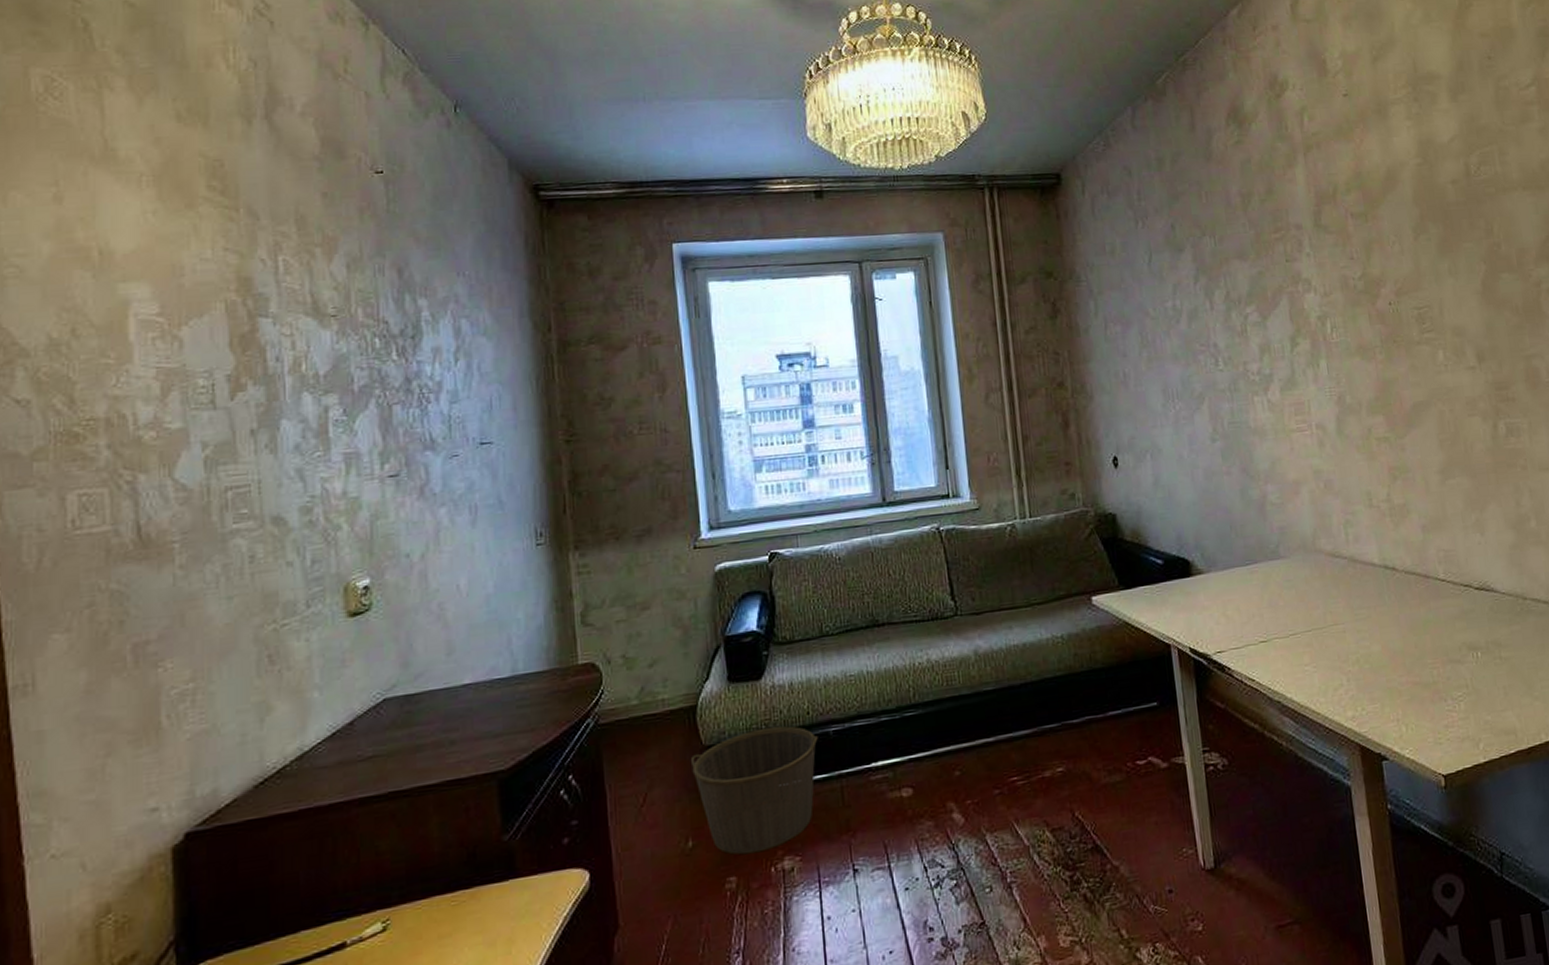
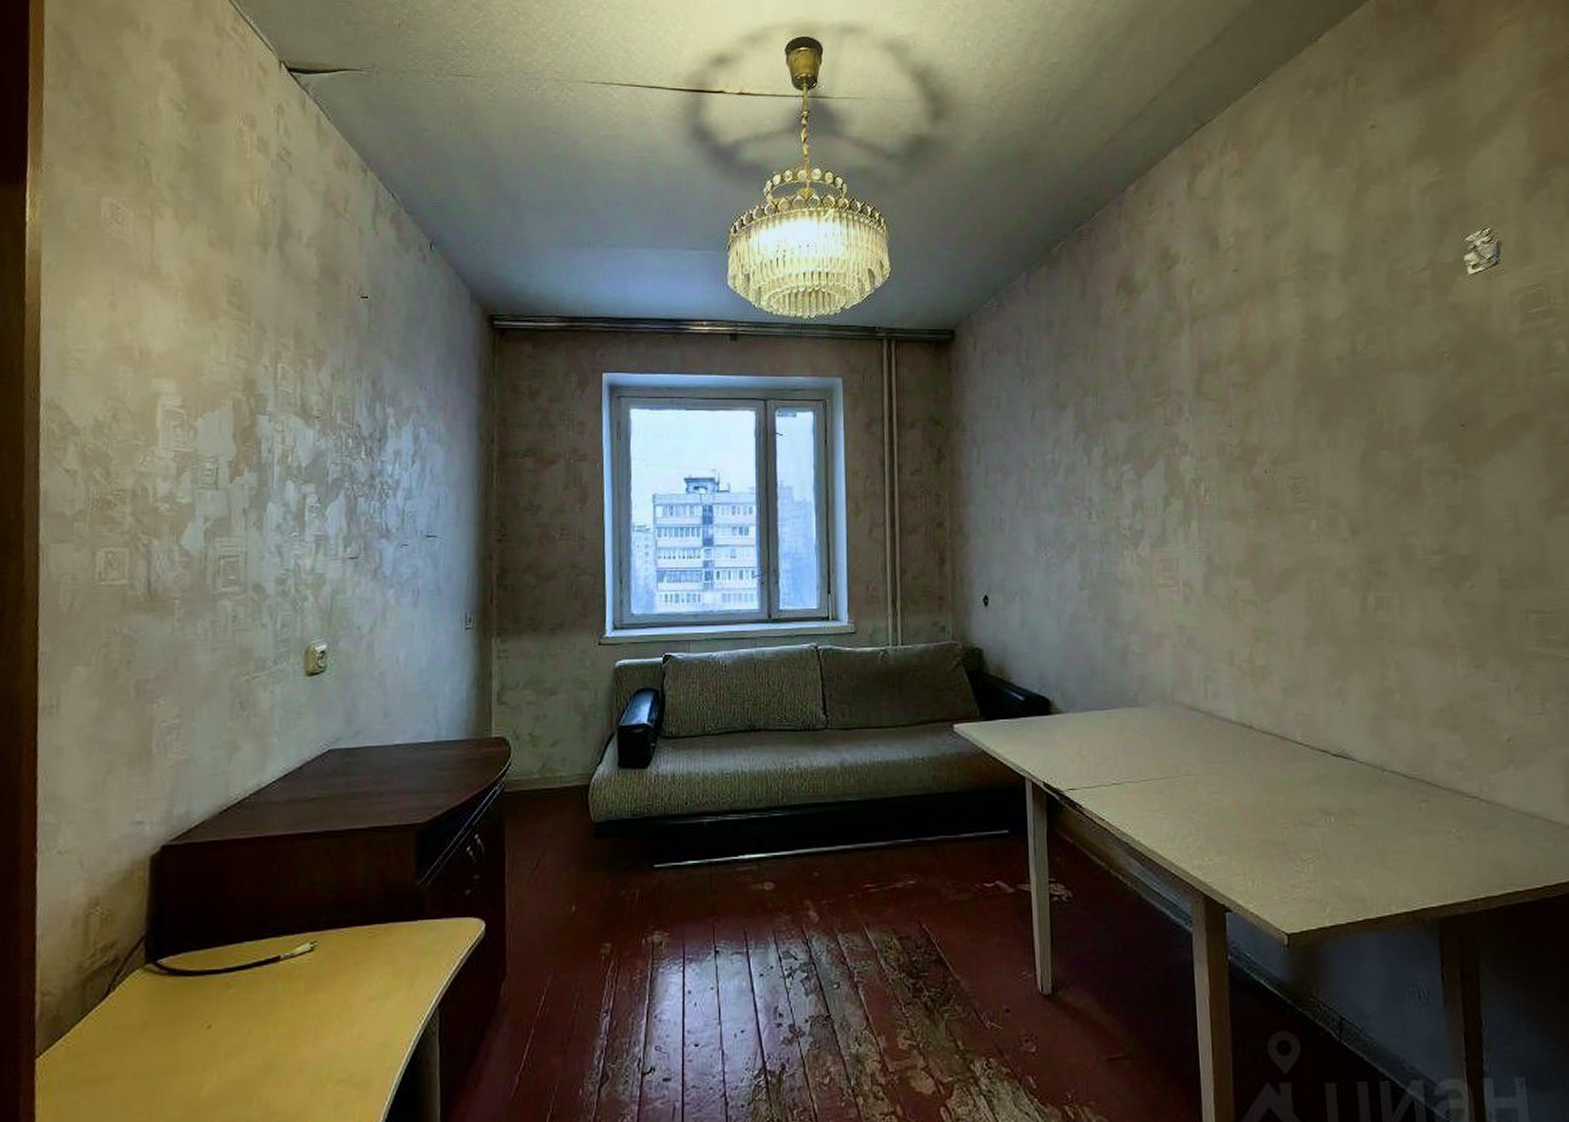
basket: present [691,726,818,855] -> none [581,812,693,925]

